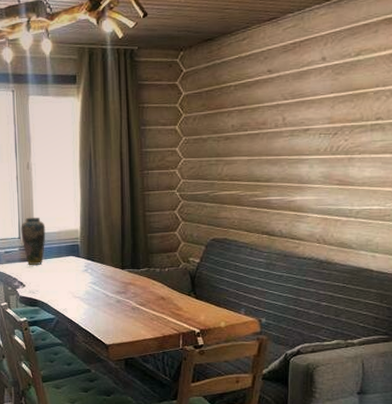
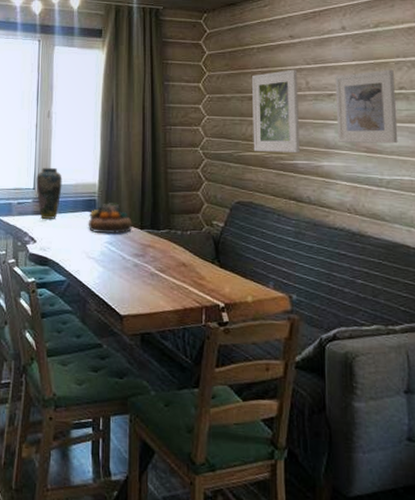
decorative bowl: none [72,246,114,276] -> present [88,201,132,234]
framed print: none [228,105,275,191] -> present [252,69,300,154]
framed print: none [311,99,372,177] -> present [335,69,398,144]

